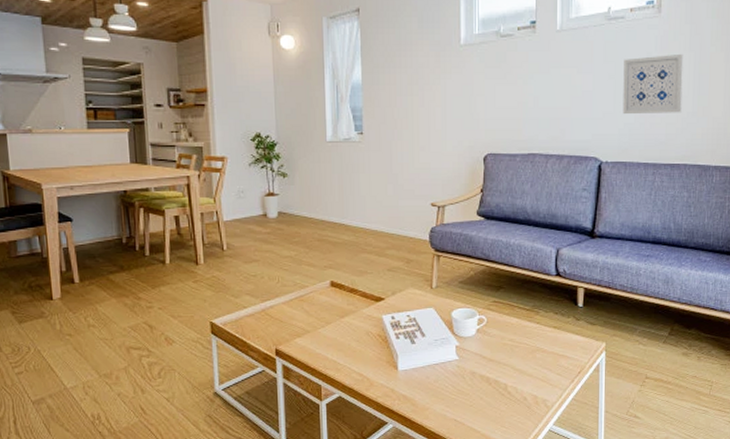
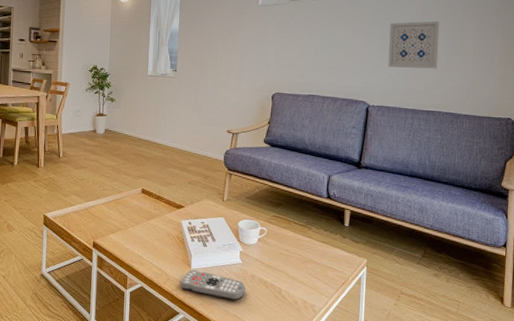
remote control: none [386,371,465,403] -> present [180,269,245,301]

